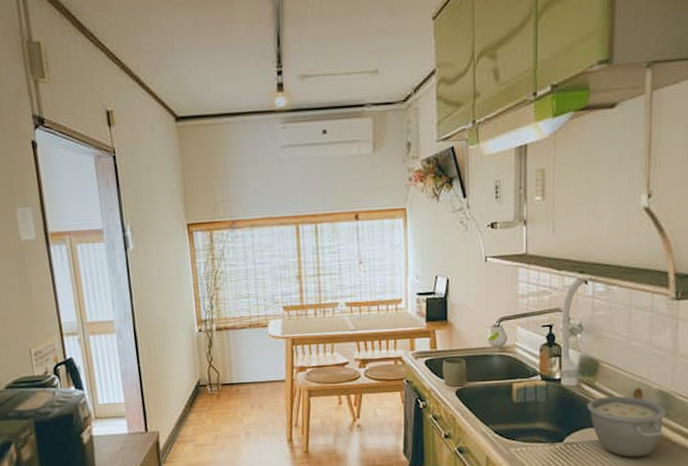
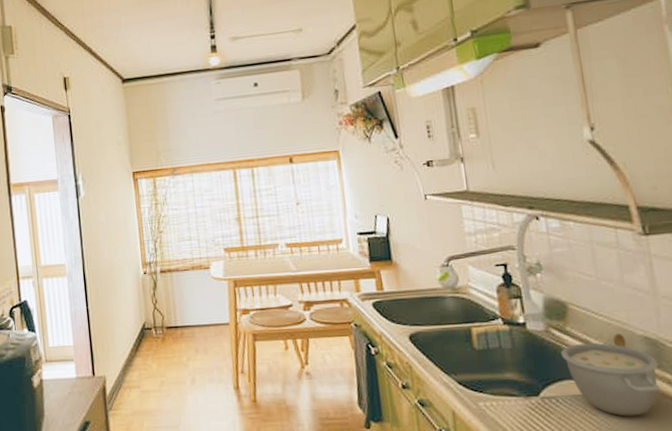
mug: present [443,357,467,387] -> none [391,299,421,331]

